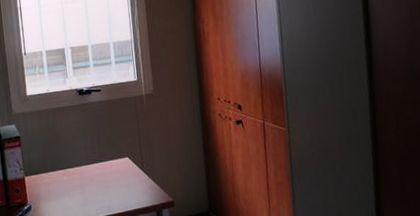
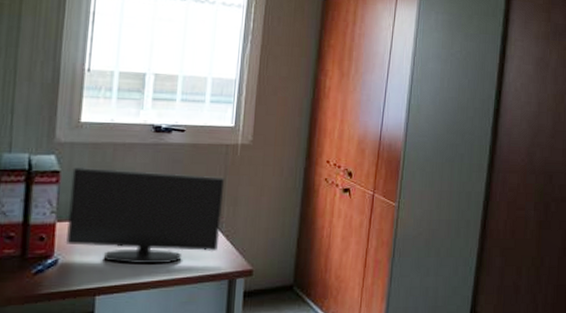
monitor: none [28,125,143,205] -> present [65,166,225,265]

